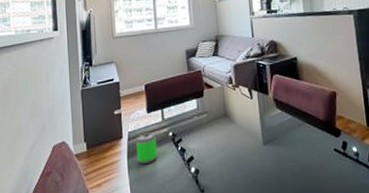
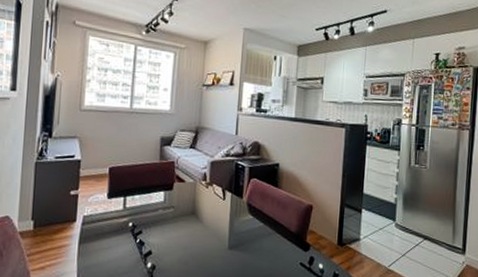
soda can: present [136,132,157,165] -> none [89,219,114,253]

